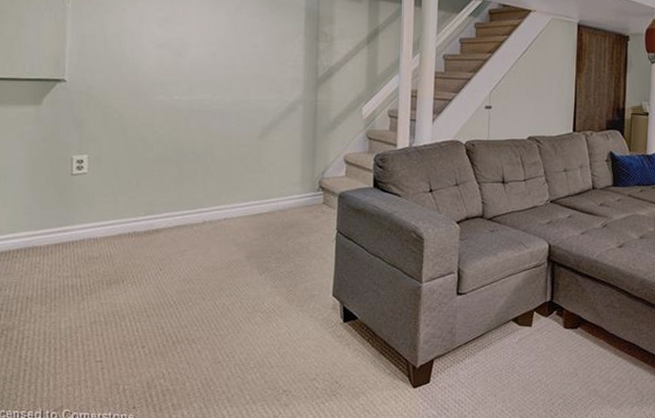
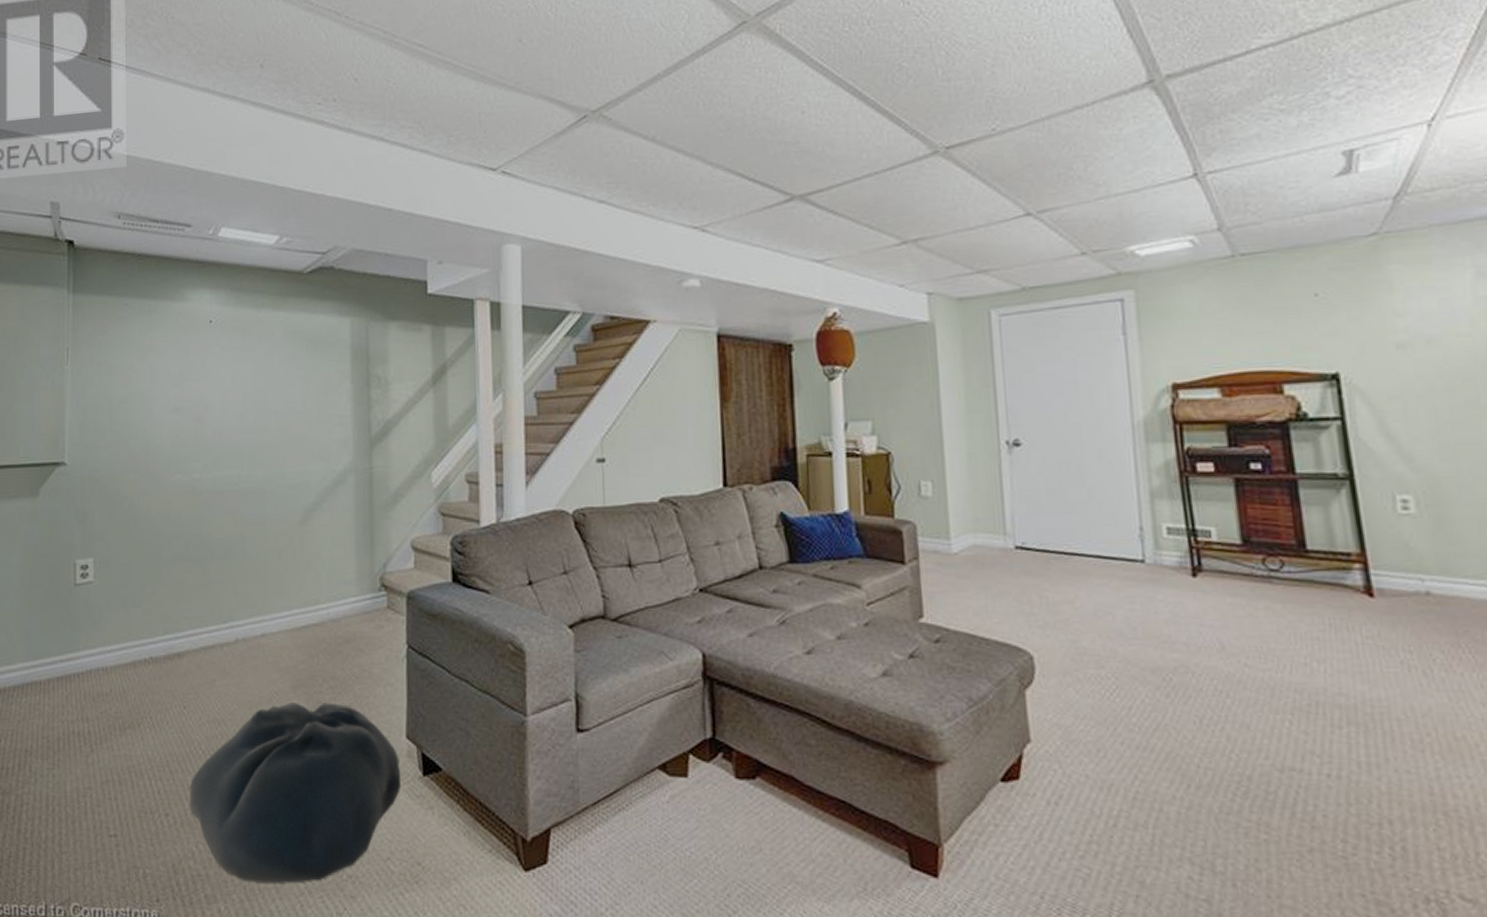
beanbag: none [162,268,327,396] -> present [189,702,400,884]

